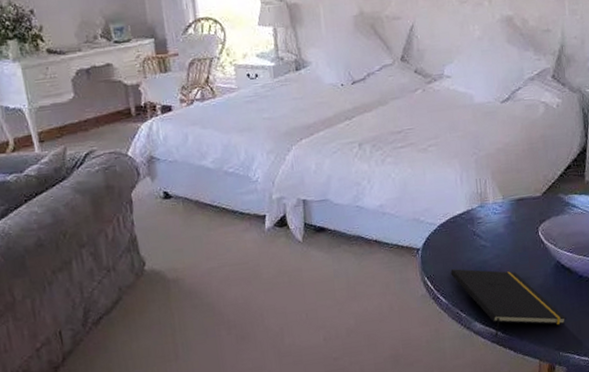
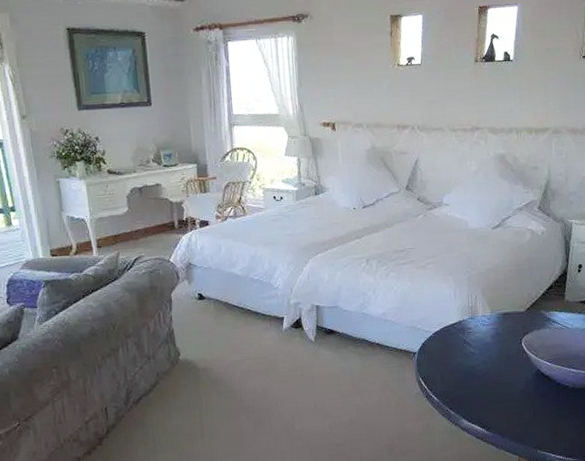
notepad: present [450,269,566,338] -> none [442,372,544,434]

